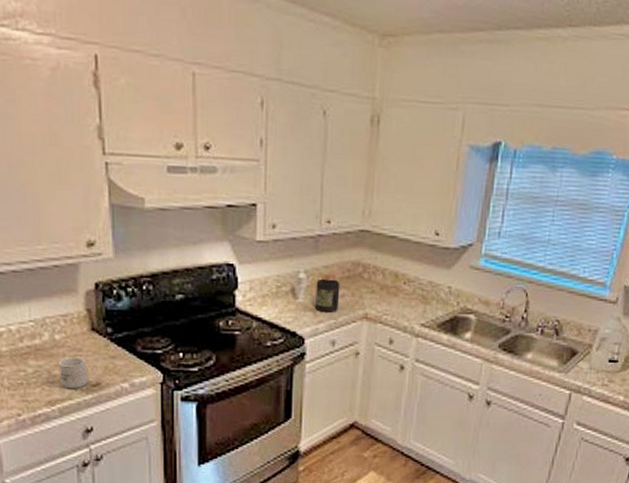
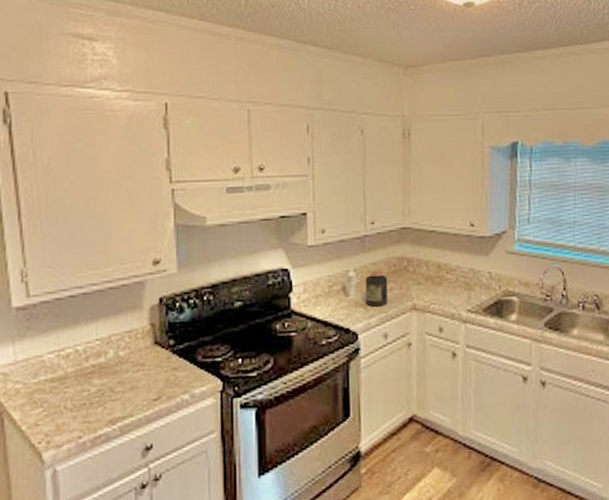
mug: present [59,356,88,389] -> none [122,371,150,406]

